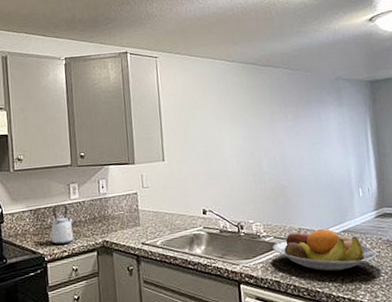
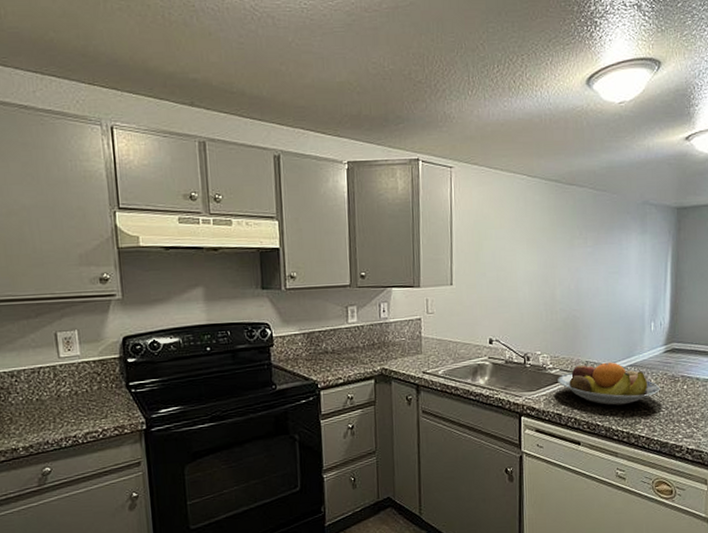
kettle: present [50,204,74,245] -> none [325,328,350,372]

